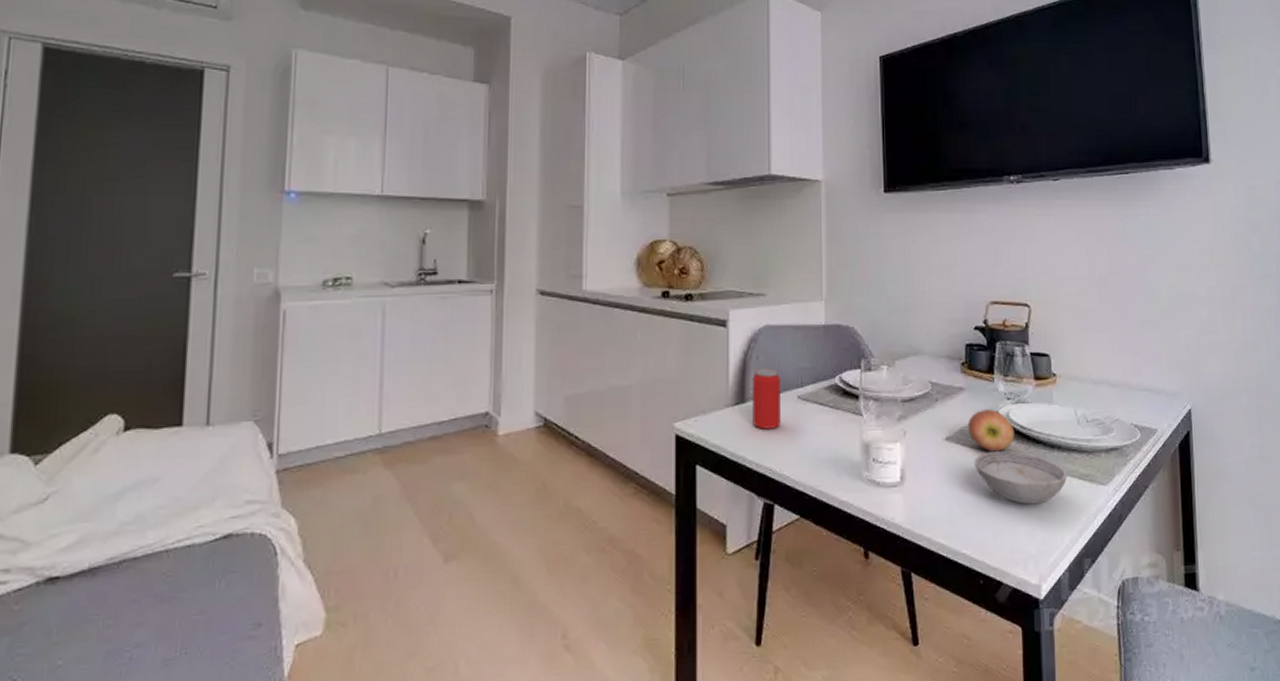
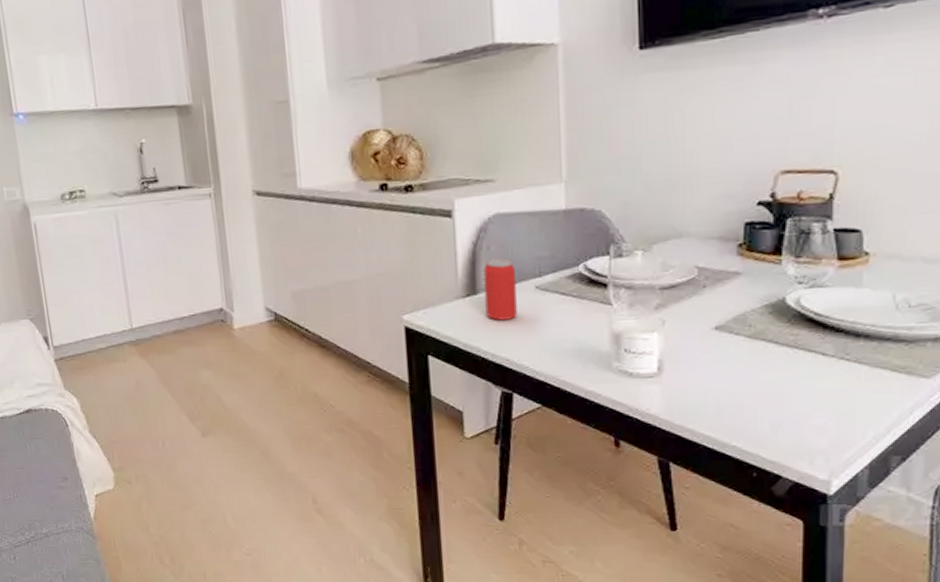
apple: present [967,409,1015,452] -> none [743,295,806,342]
bowl: present [974,450,1068,505] -> none [750,340,876,398]

